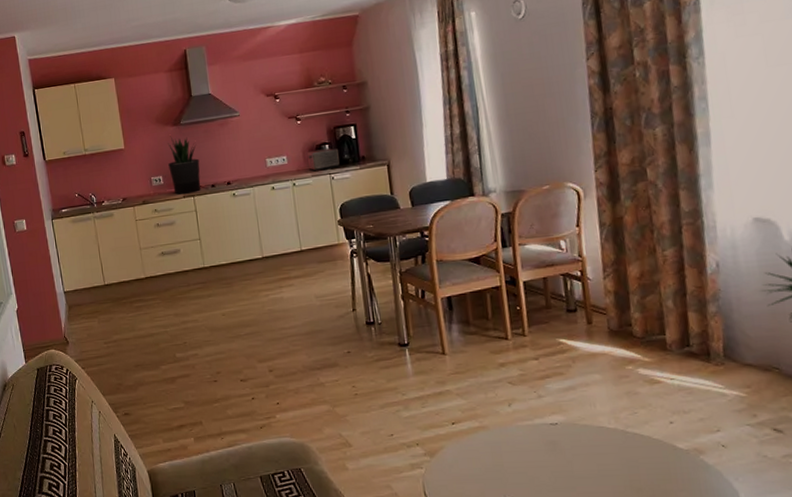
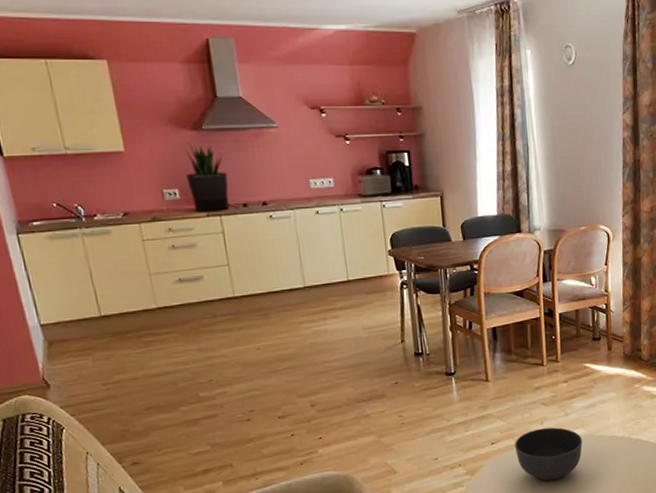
bowl: none [478,410,563,474] -> present [514,427,583,482]

